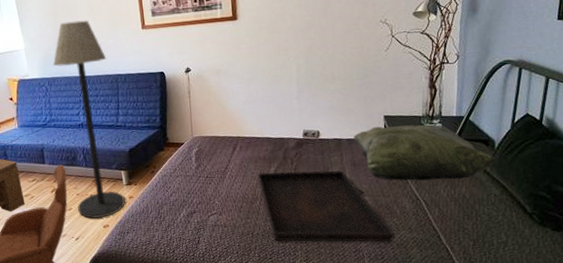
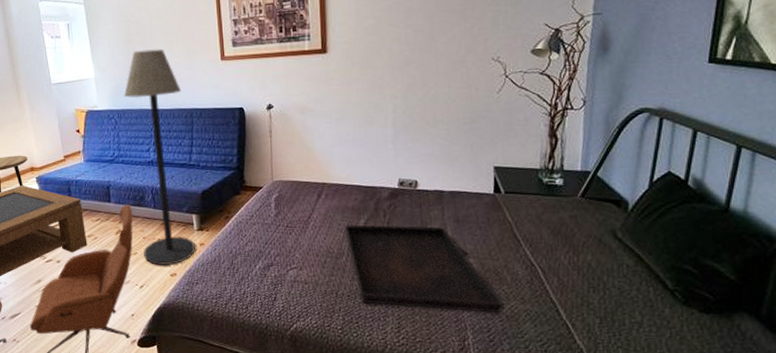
cushion: present [353,124,496,181] -> none [457,179,630,244]

